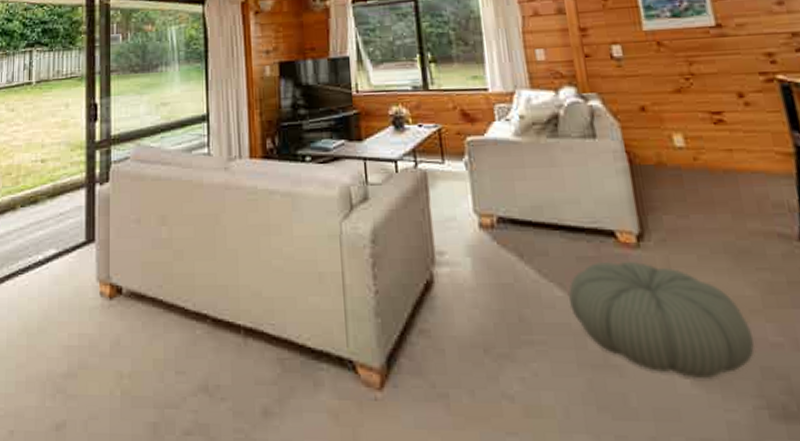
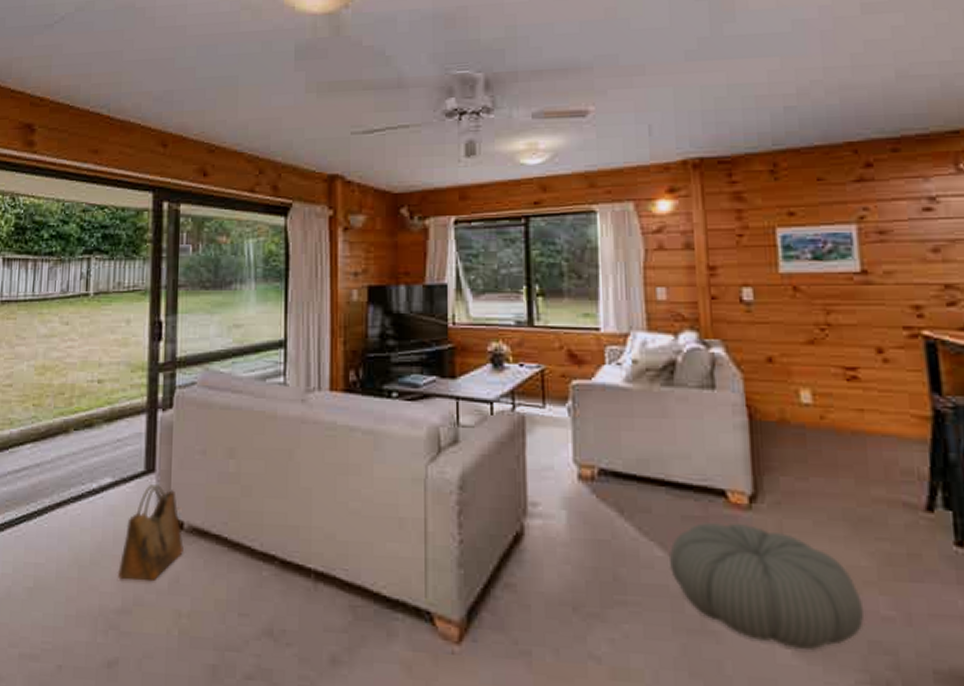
grocery bag: none [62,253,123,344] -> present [117,484,184,580]

